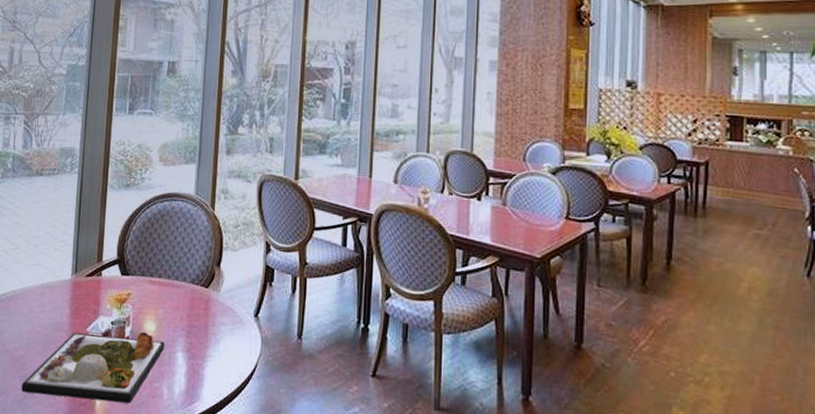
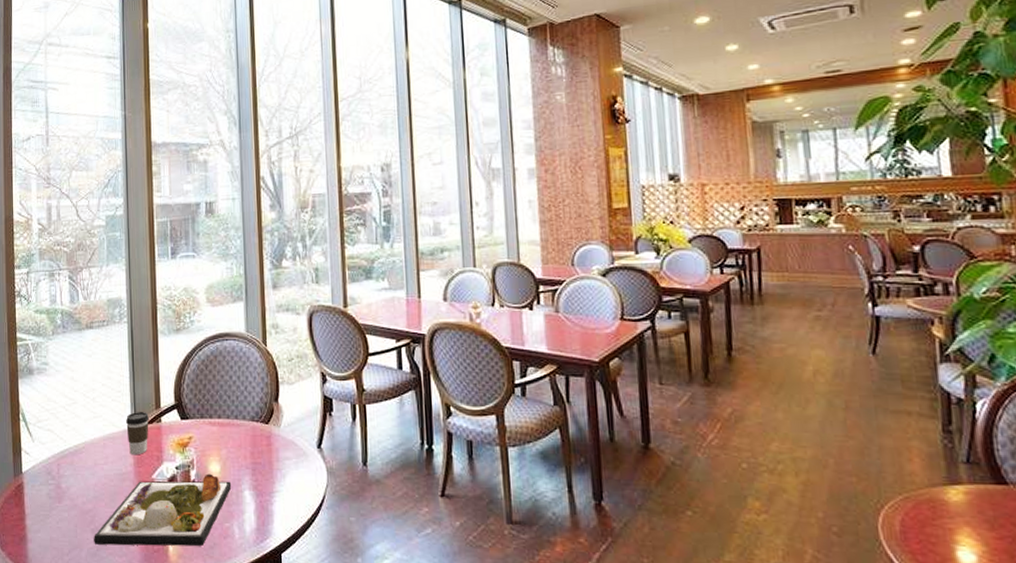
coffee cup: none [66,263,90,307] -> present [126,412,149,456]

